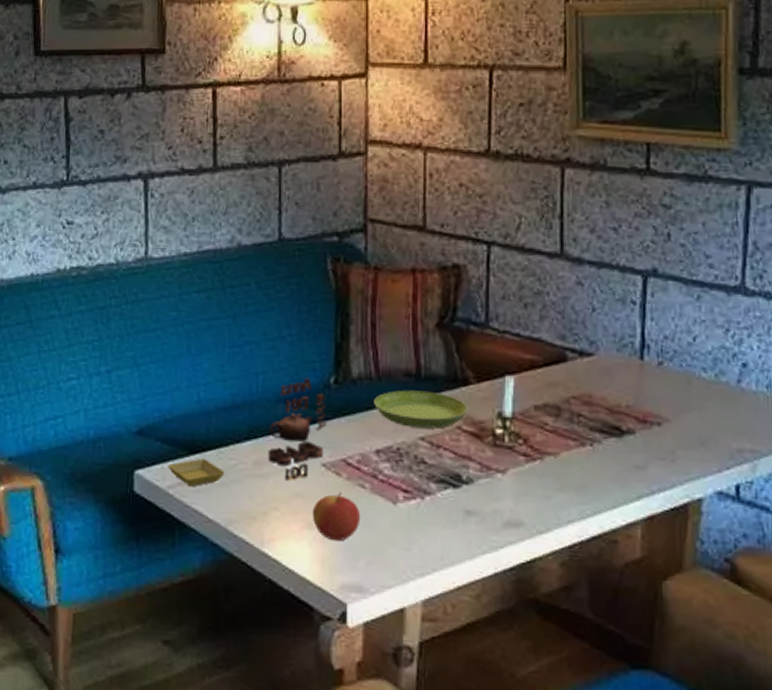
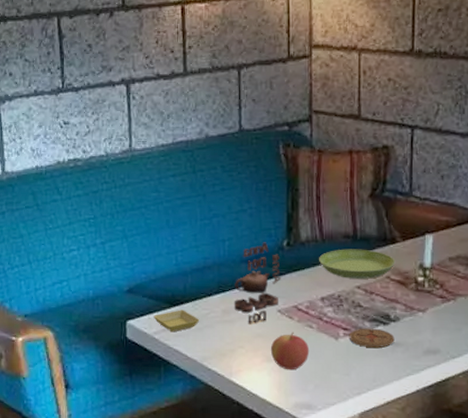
coaster: none [410,490,467,517] -> present [349,328,395,348]

